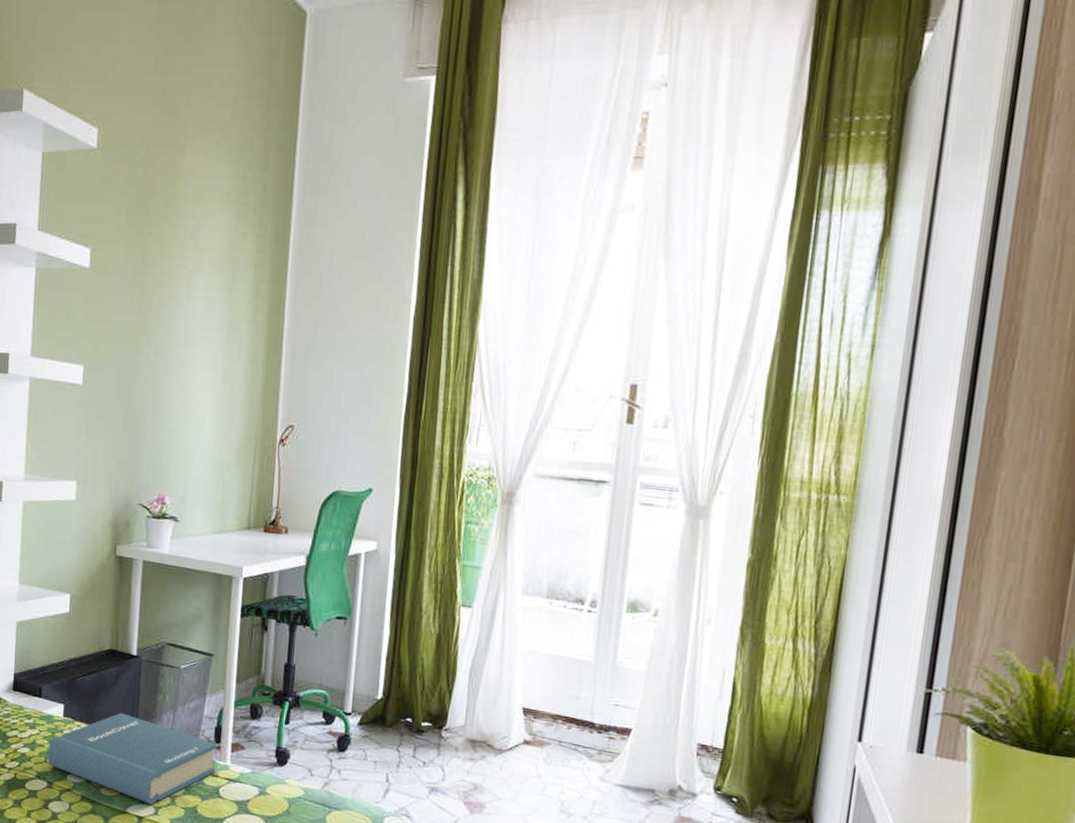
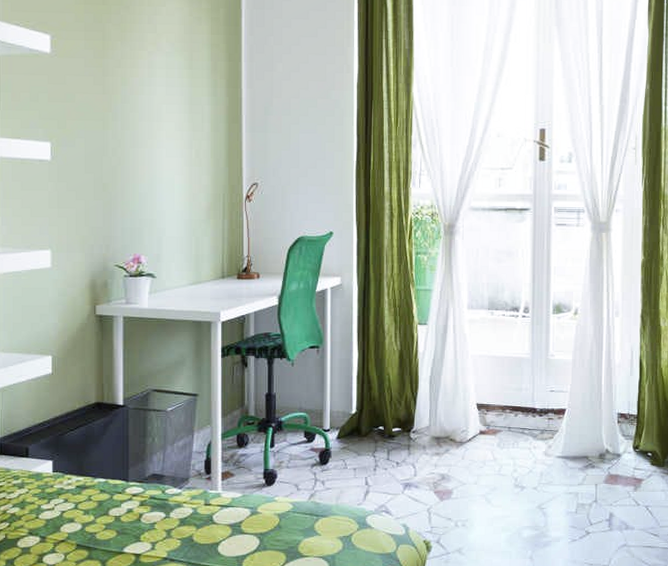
hardback book: present [47,712,217,805] -> none [39,460,207,541]

